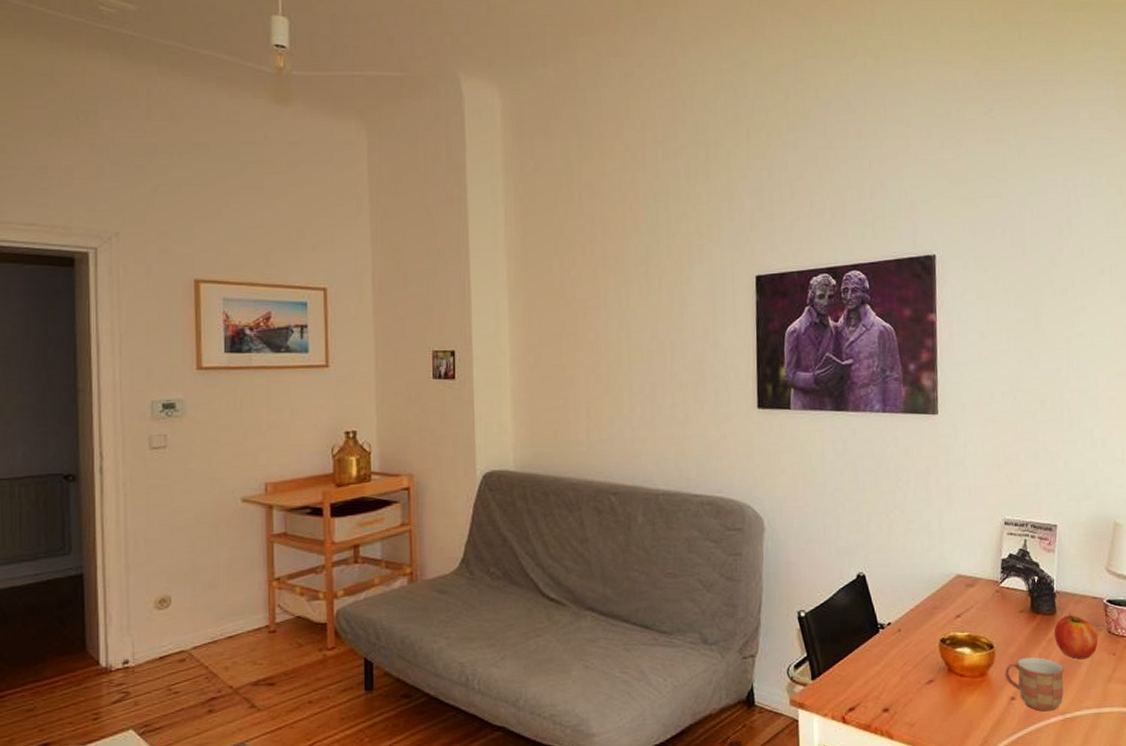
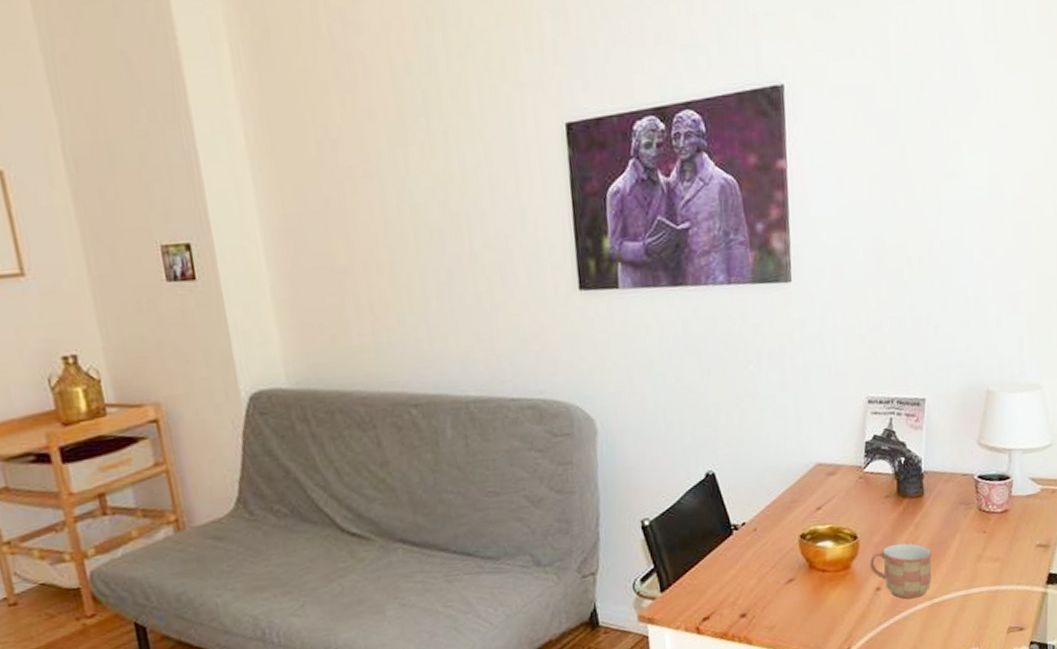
fruit: present [1054,614,1098,659] -> none [922,494,968,541]

